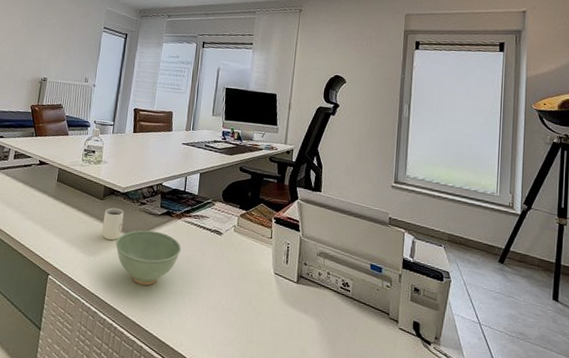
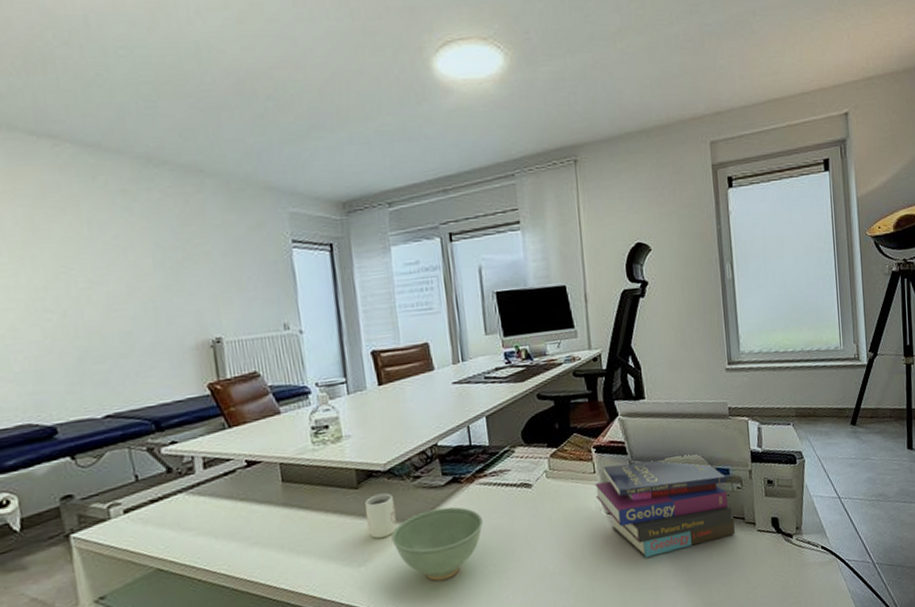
books: none [269,236,380,325] -> present [595,458,735,558]

